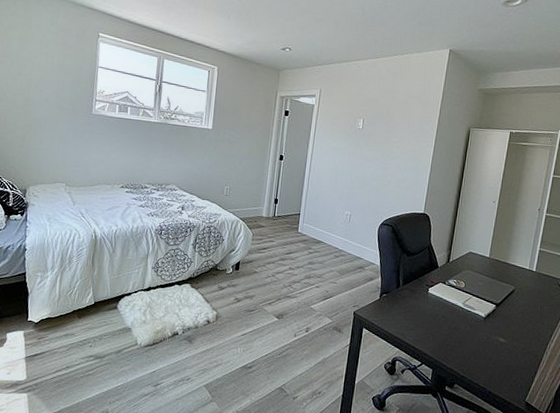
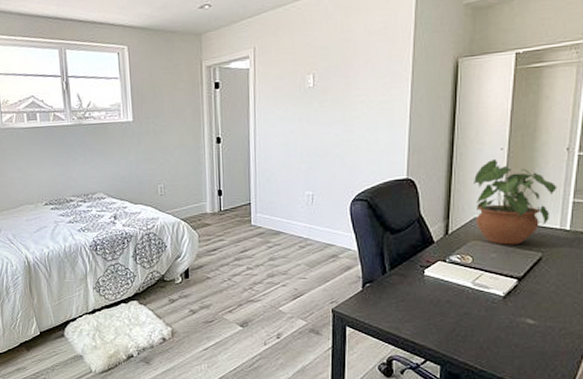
potted plant: none [470,208,530,278] -> present [474,158,557,245]

